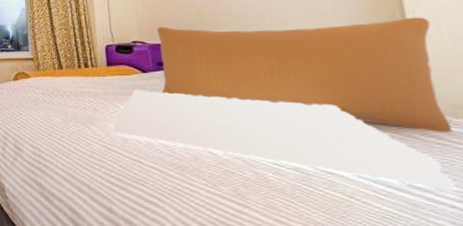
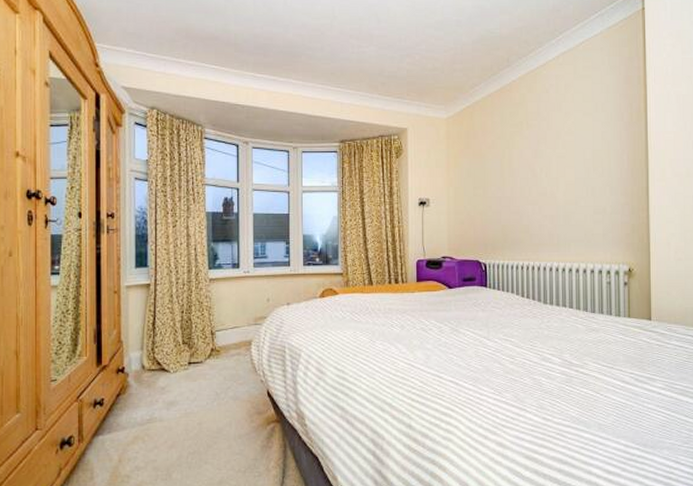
cushion: present [113,90,455,191] -> none [418,306,662,381]
pillow: present [157,17,452,134] -> none [465,241,666,337]

